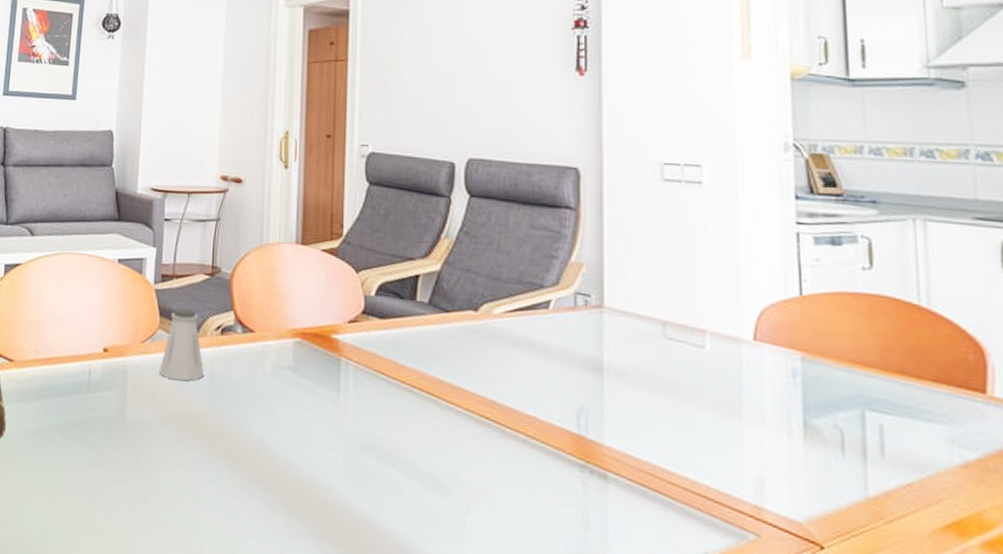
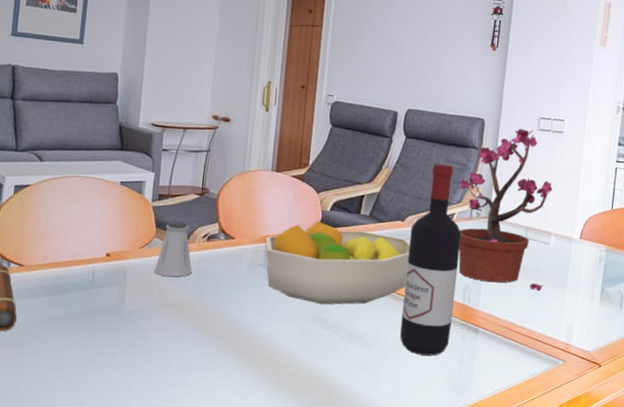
fruit bowl: none [294,309,490,428] -> present [265,220,411,305]
wine bottle: none [487,230,565,512] -> present [400,163,462,356]
potted plant: none [554,180,705,419] -> present [458,129,553,290]

